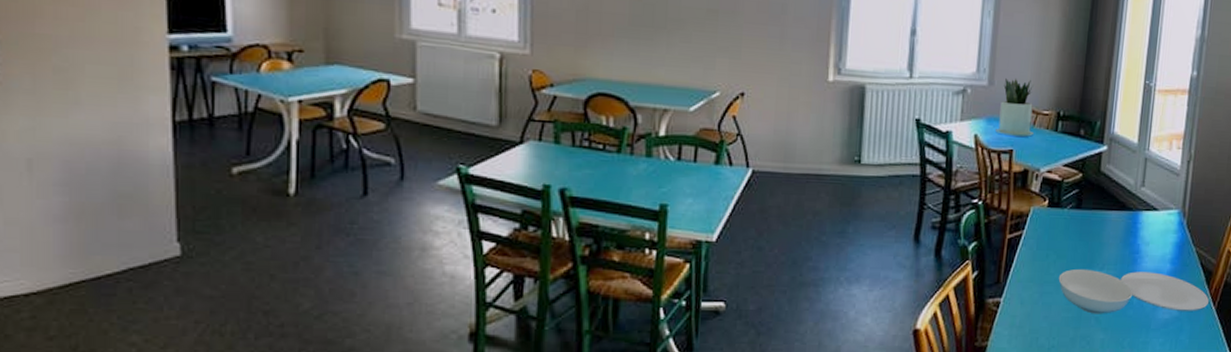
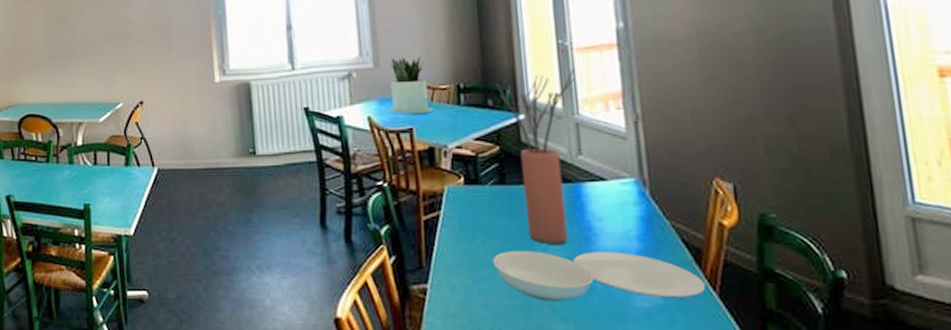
vase: none [1089,108,1153,264] -> present [495,68,575,244]

